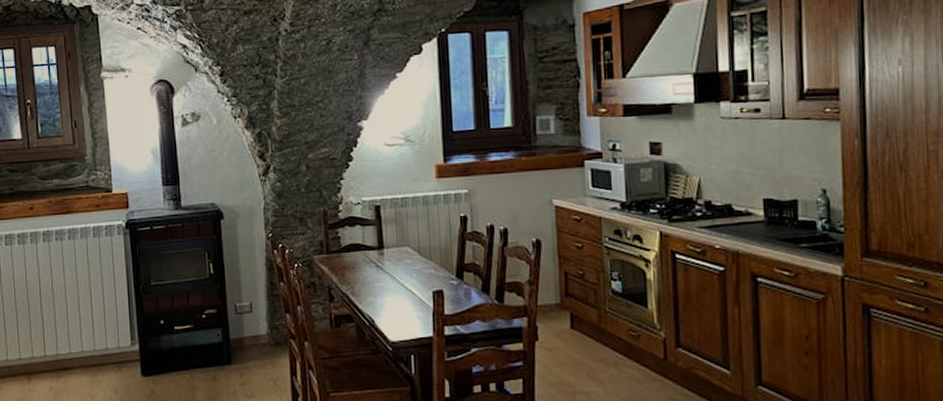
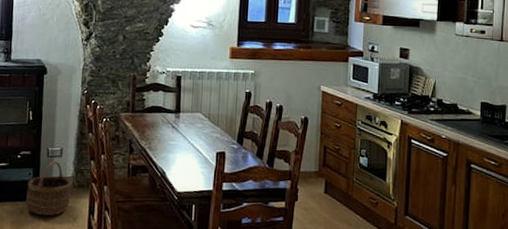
wicker basket: none [217,318,268,381] -> present [26,161,73,216]

